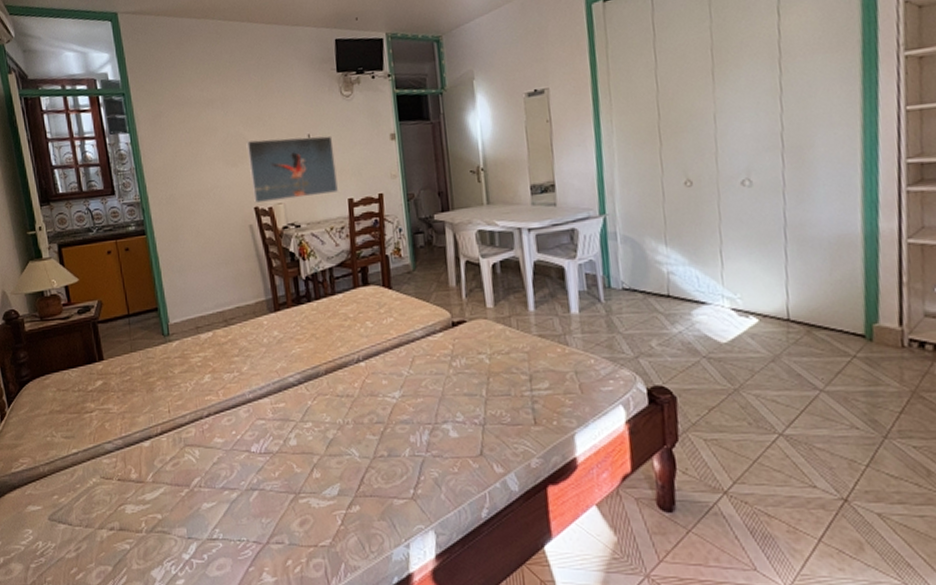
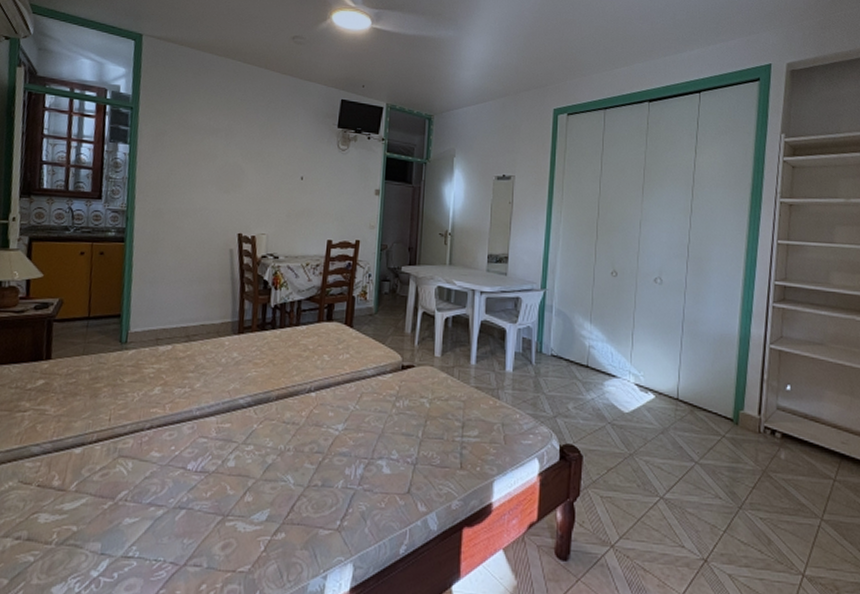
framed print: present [246,135,338,203] -> none [239,173,323,233]

